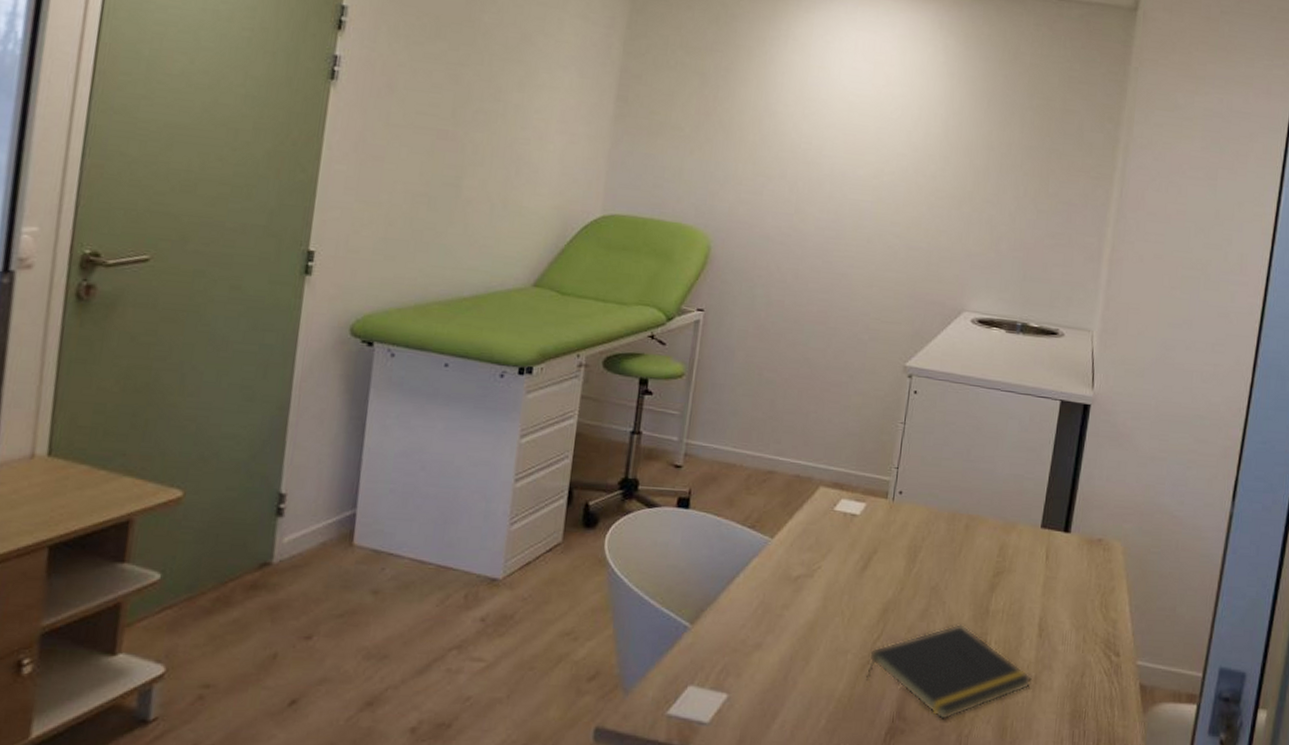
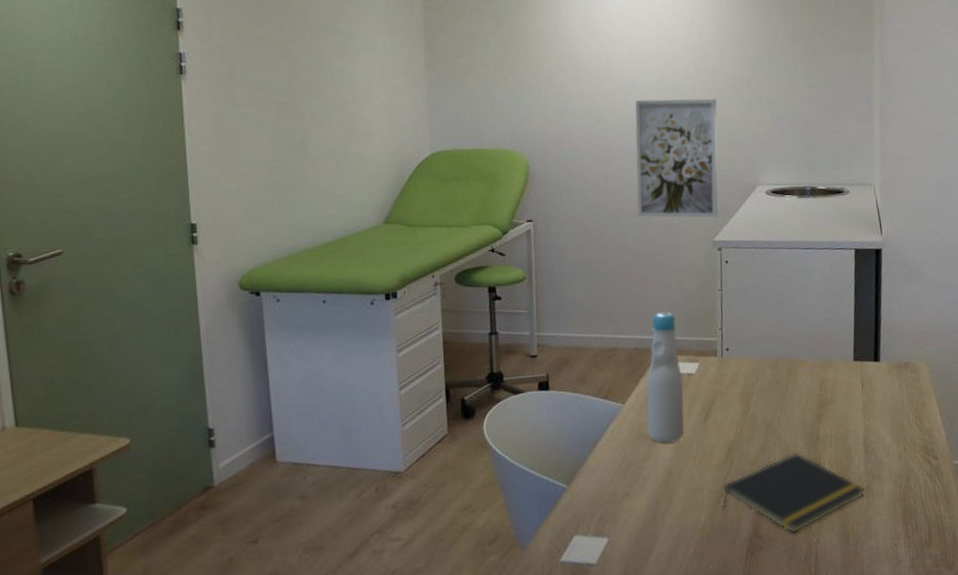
bottle: none [795,437,848,591] -> present [646,311,685,443]
wall art: none [823,195,932,340] -> present [635,98,718,218]

